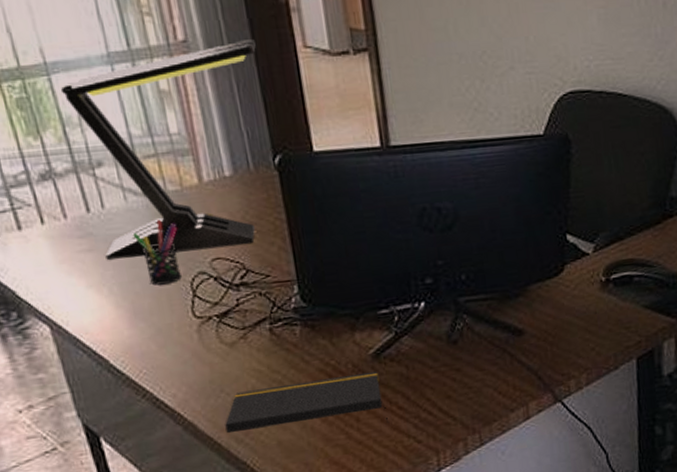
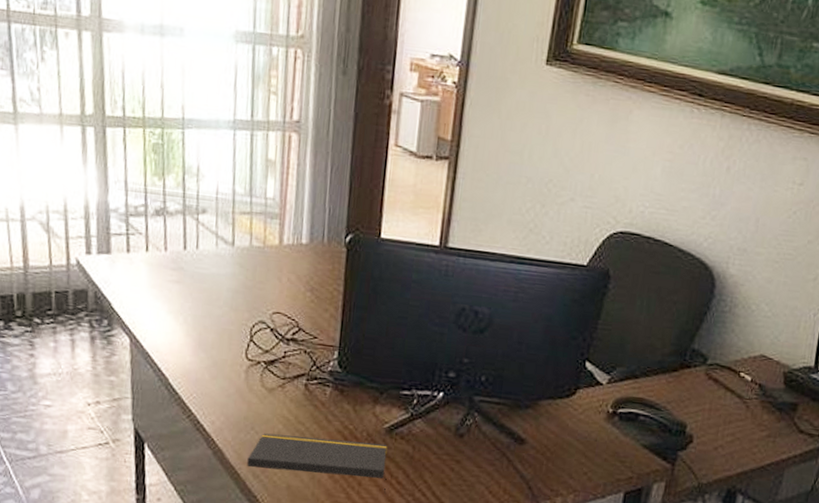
desk lamp: present [60,39,256,260] -> none [188,130,356,307]
pen holder: present [132,219,183,285] -> none [214,267,252,326]

